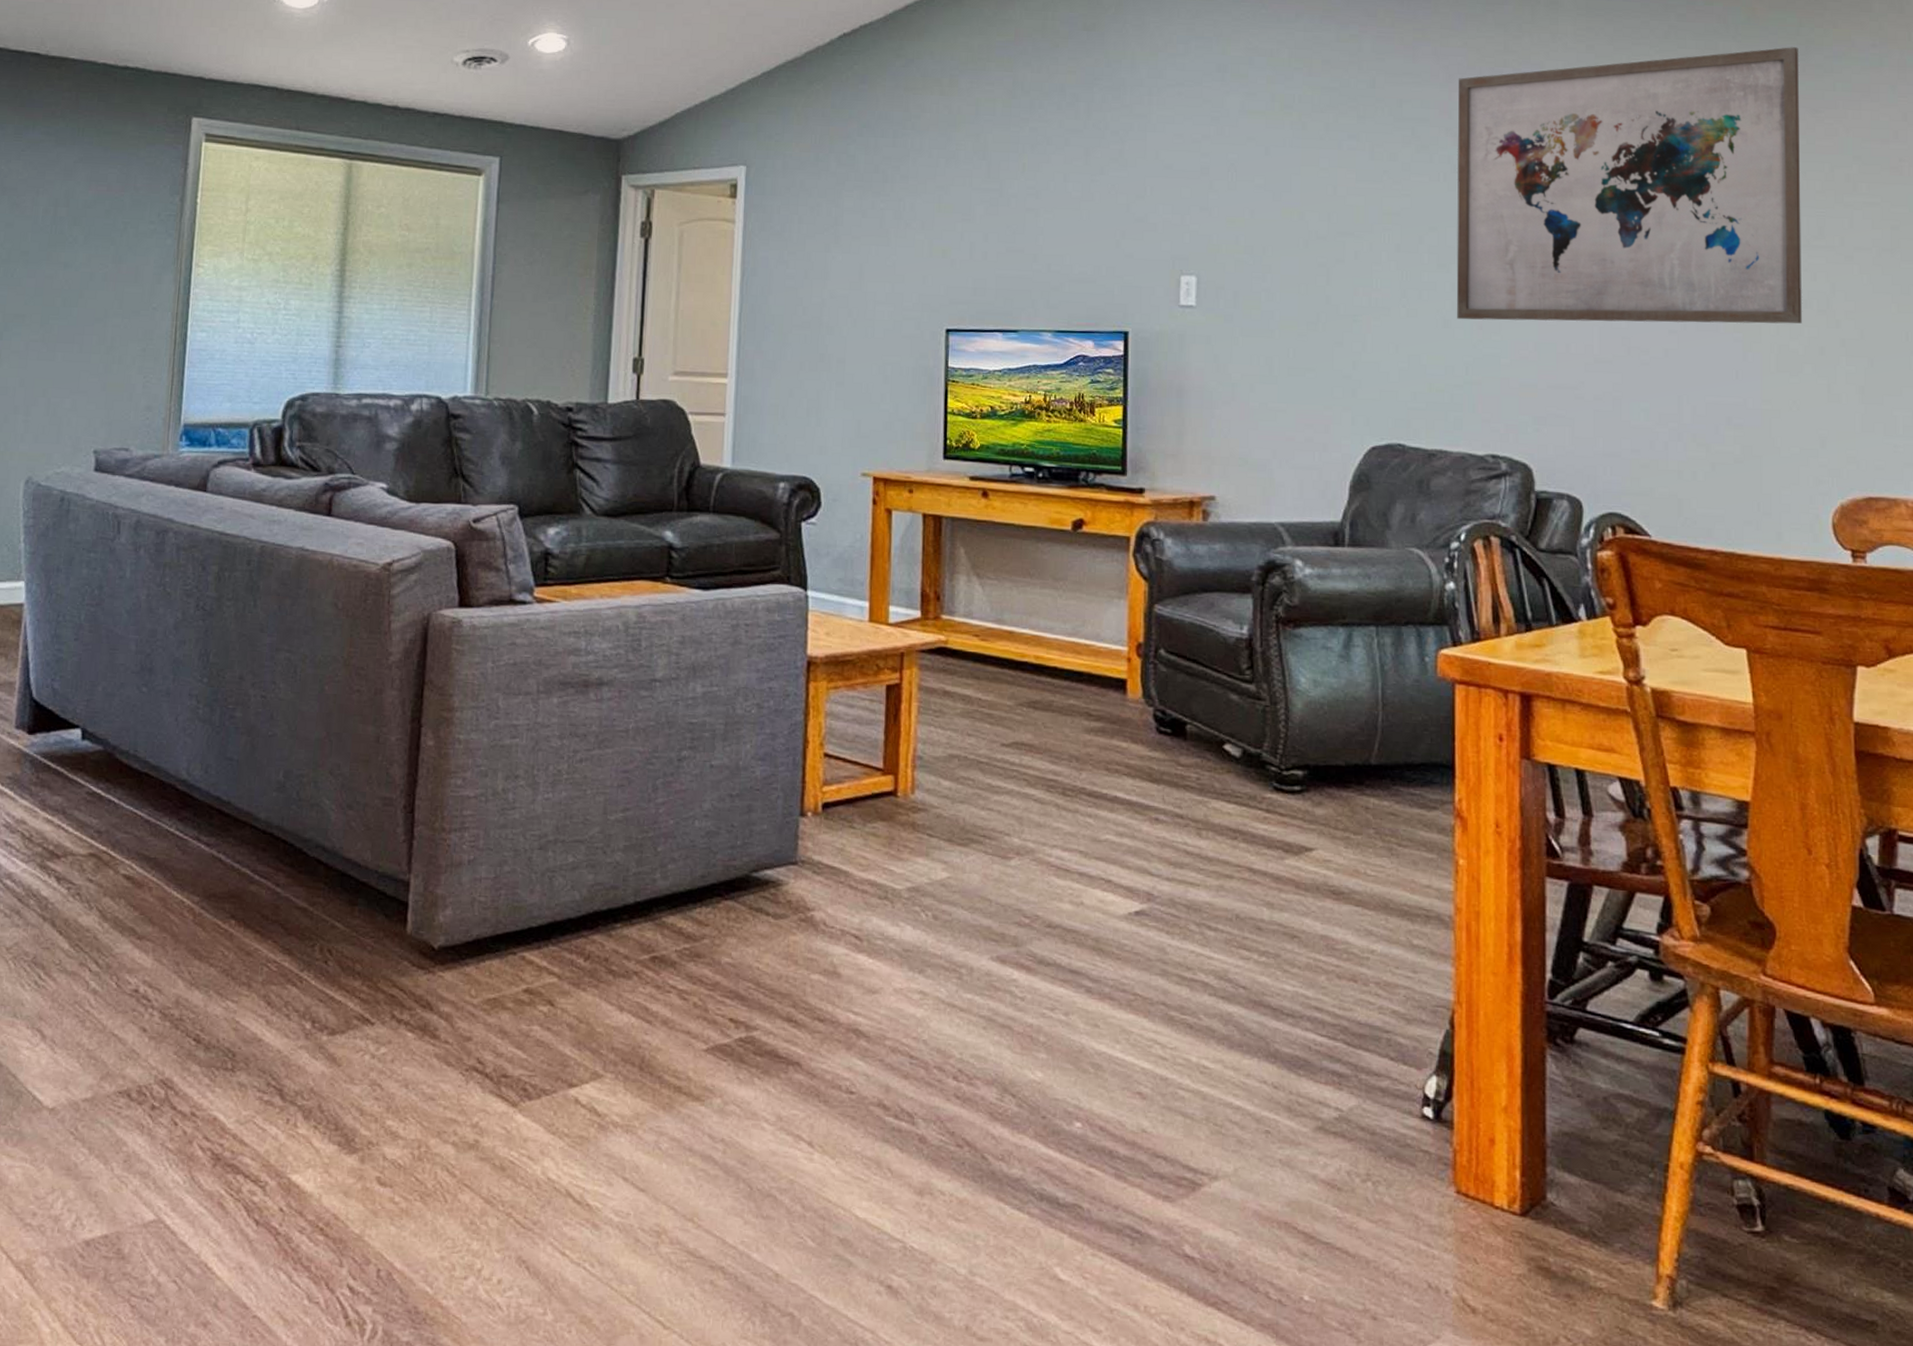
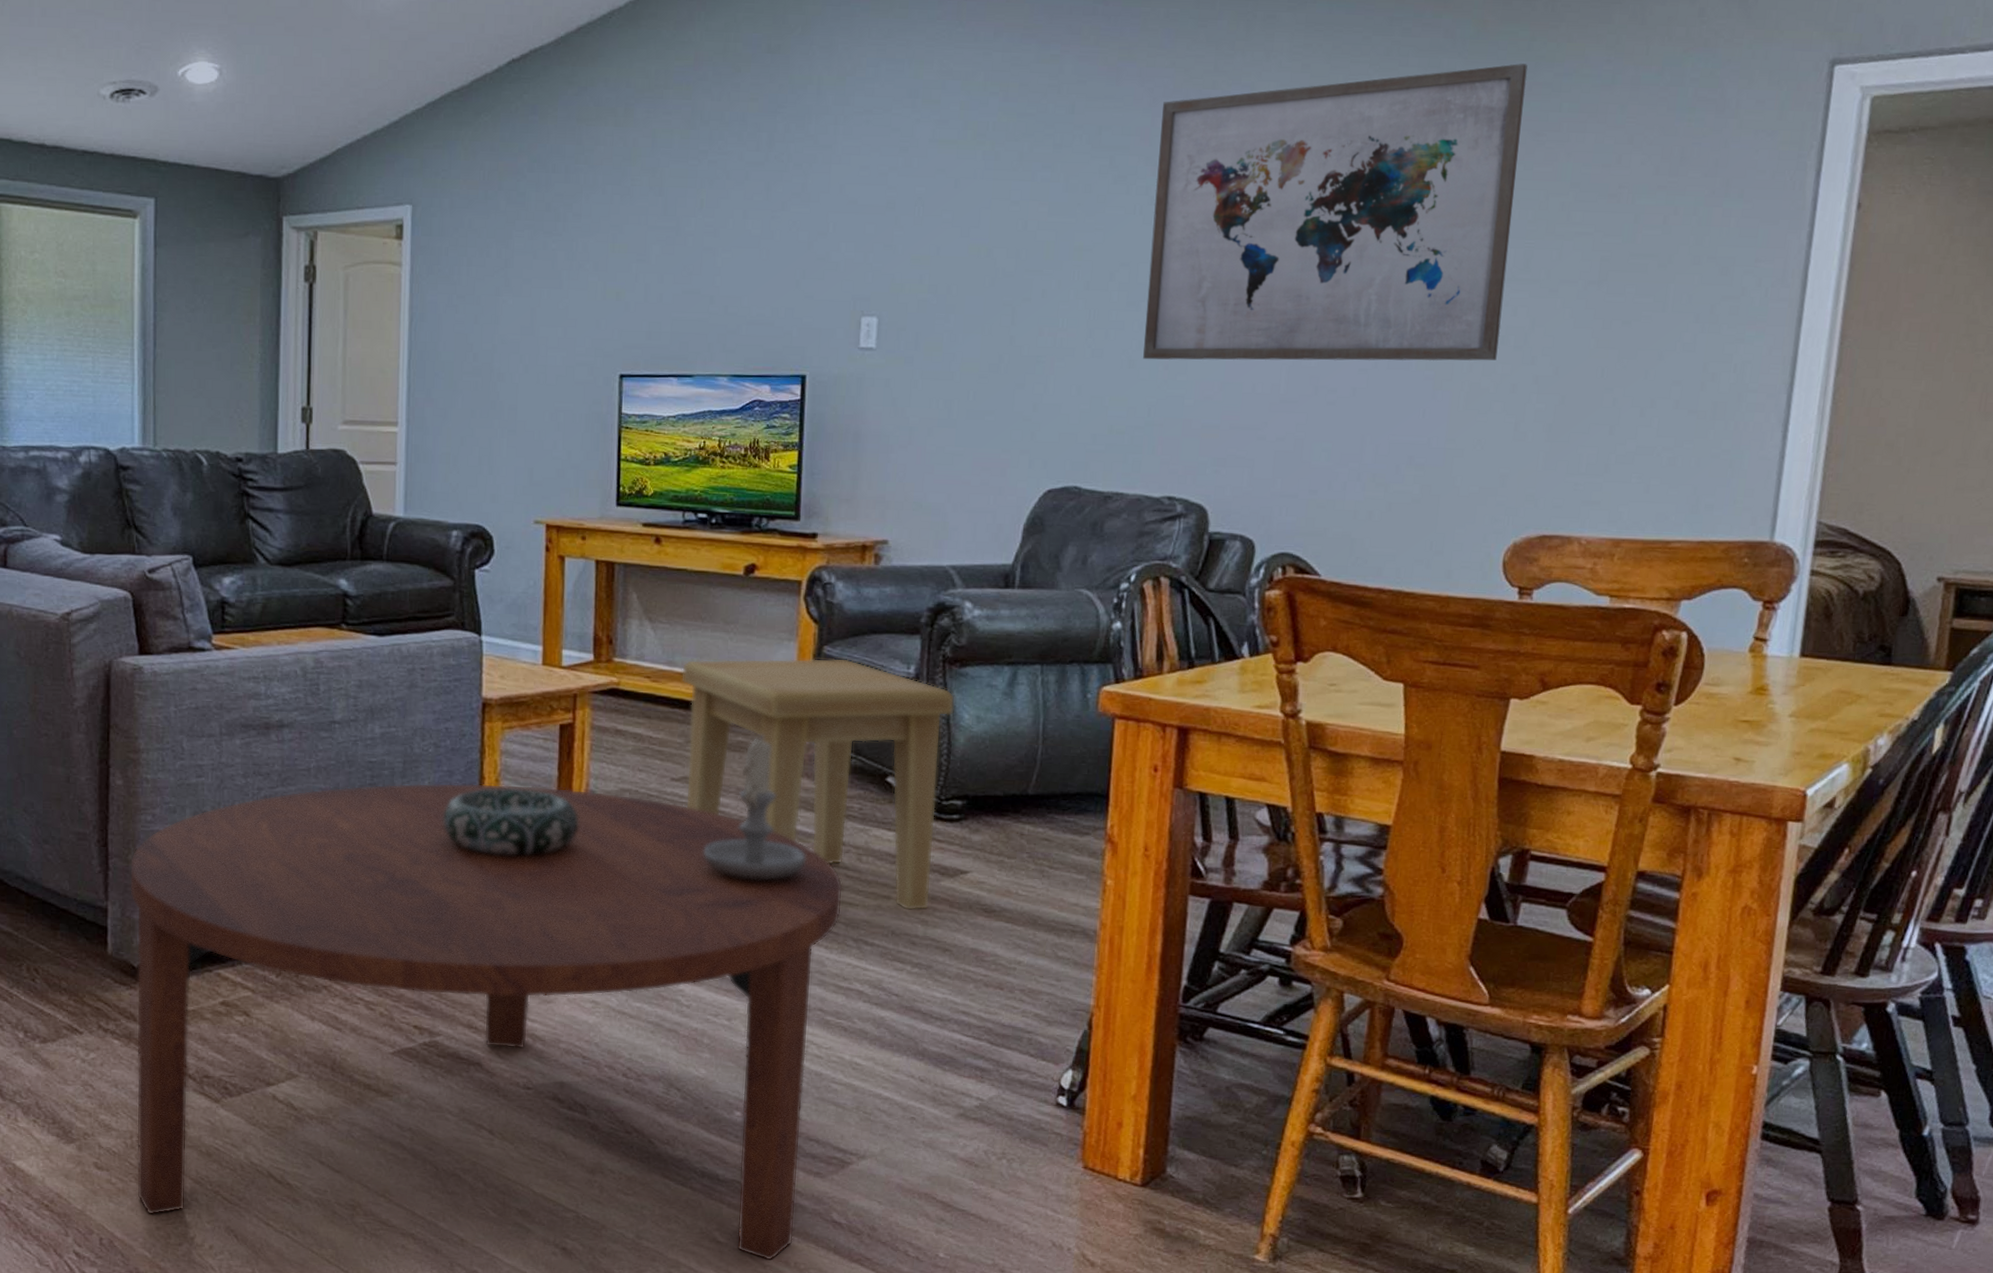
coffee table: none [421,746,1182,1303] -> present [129,782,843,1261]
decorative bowl: none [765,753,906,827] -> present [443,788,579,856]
side table: none [1011,617,1290,892] -> present [682,658,955,911]
candle: none [1037,696,1143,857] -> present [704,733,806,880]

